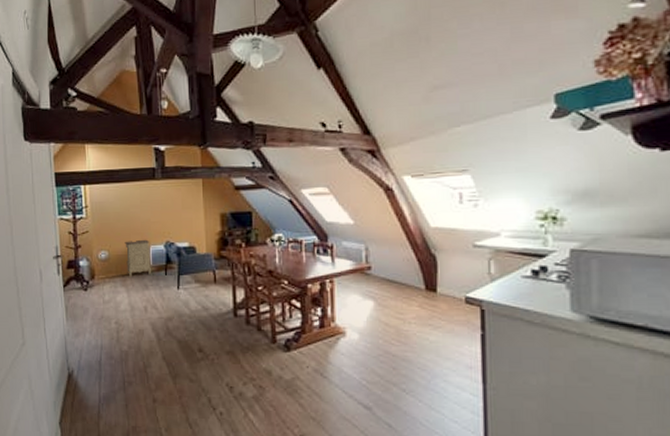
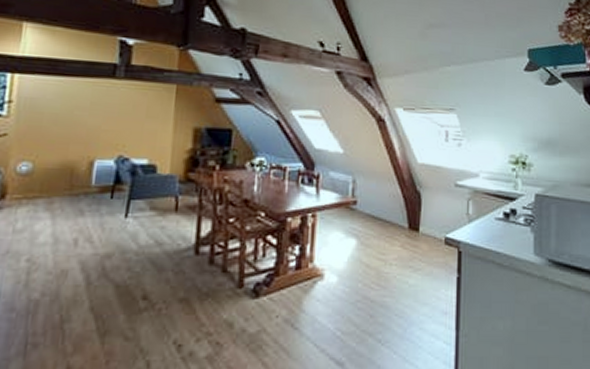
nightstand: present [125,239,151,277] -> none [56,150,96,199]

